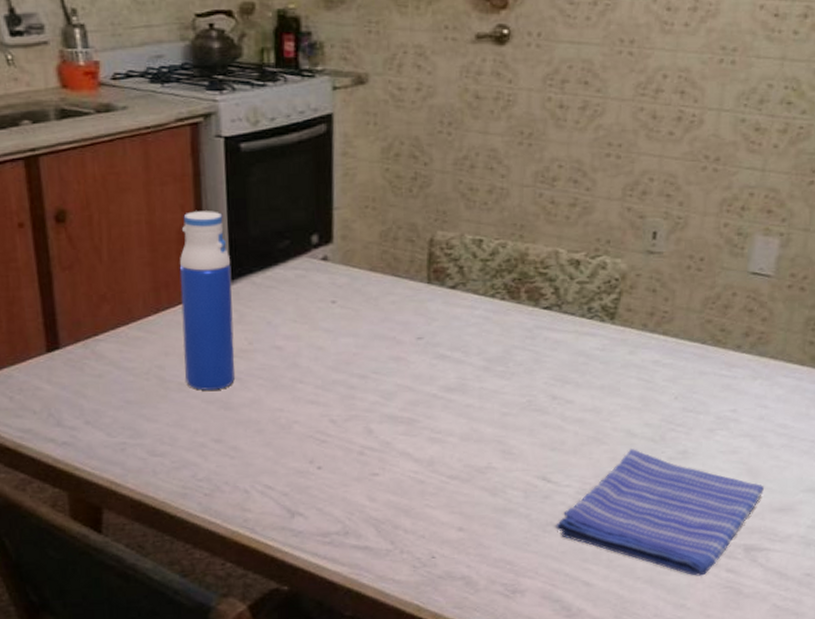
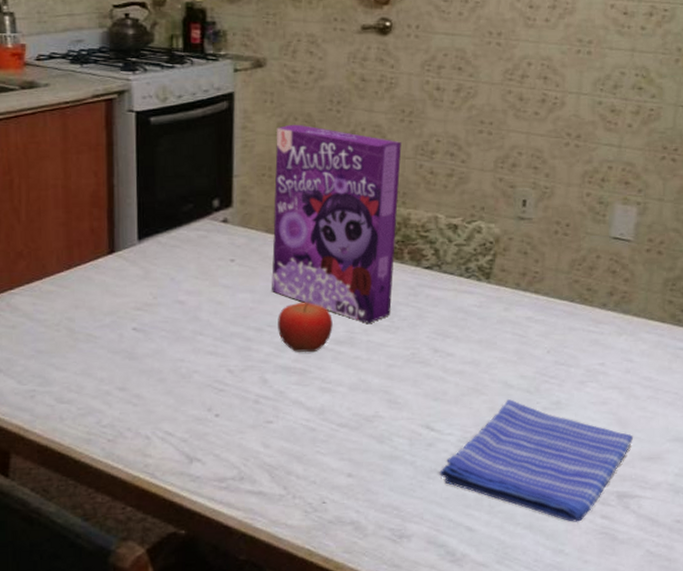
water bottle: present [179,211,235,391] -> none [91,177,140,341]
cereal box: none [376,149,520,369] -> present [272,124,402,323]
fruit: none [383,343,443,401] -> present [278,299,333,353]

